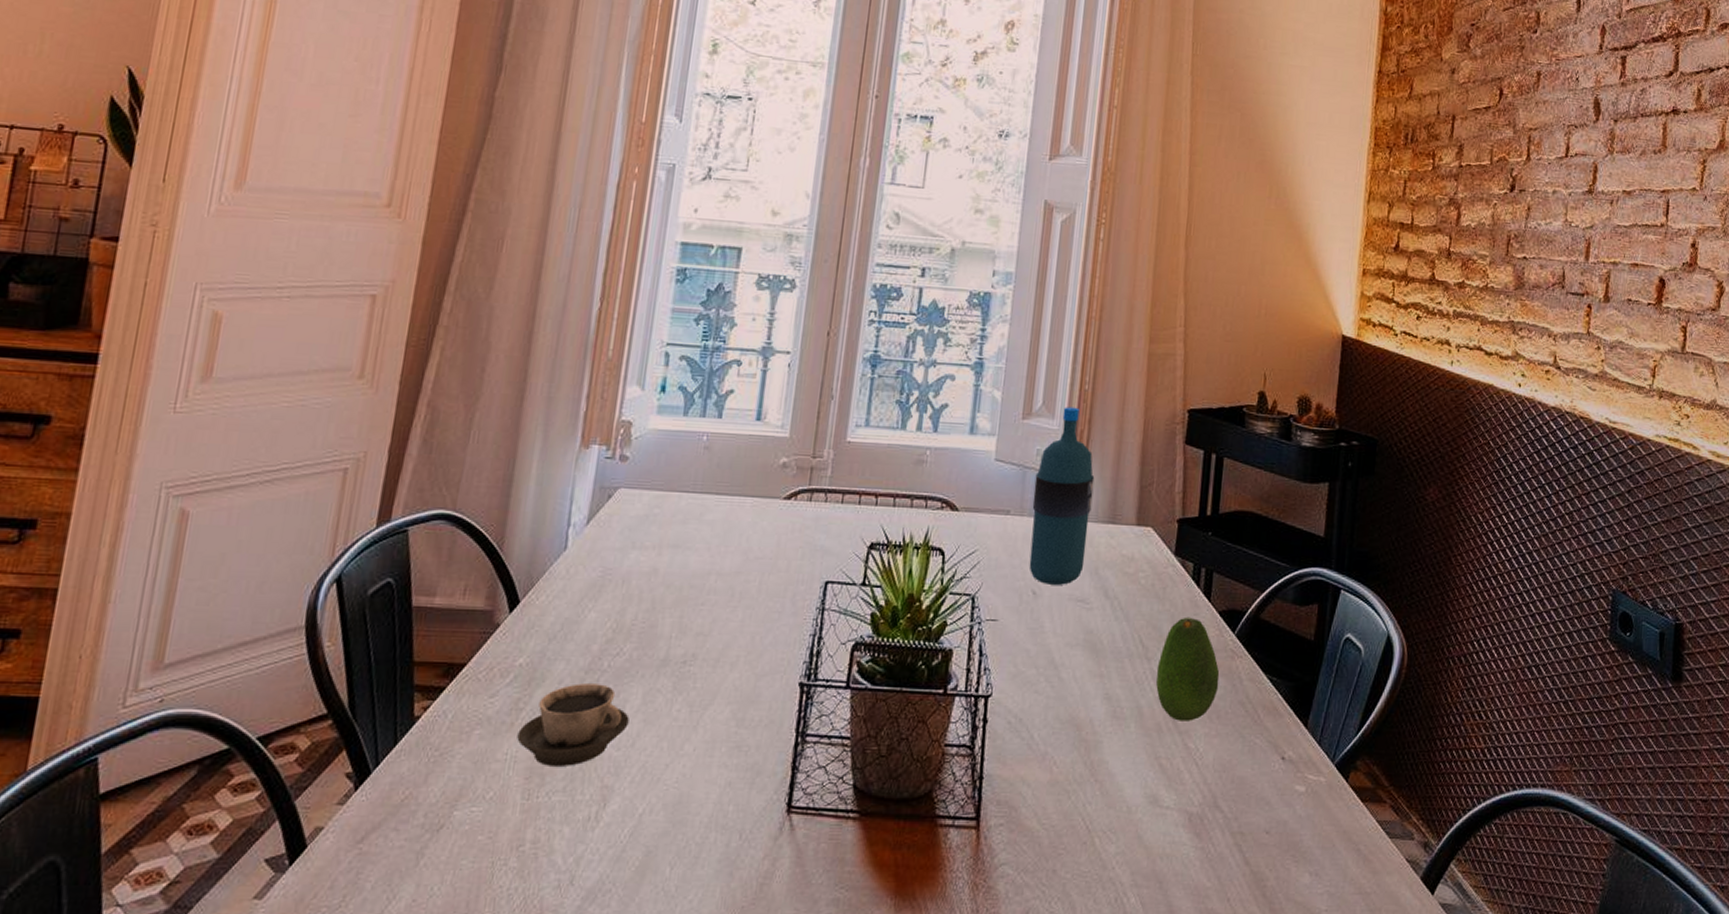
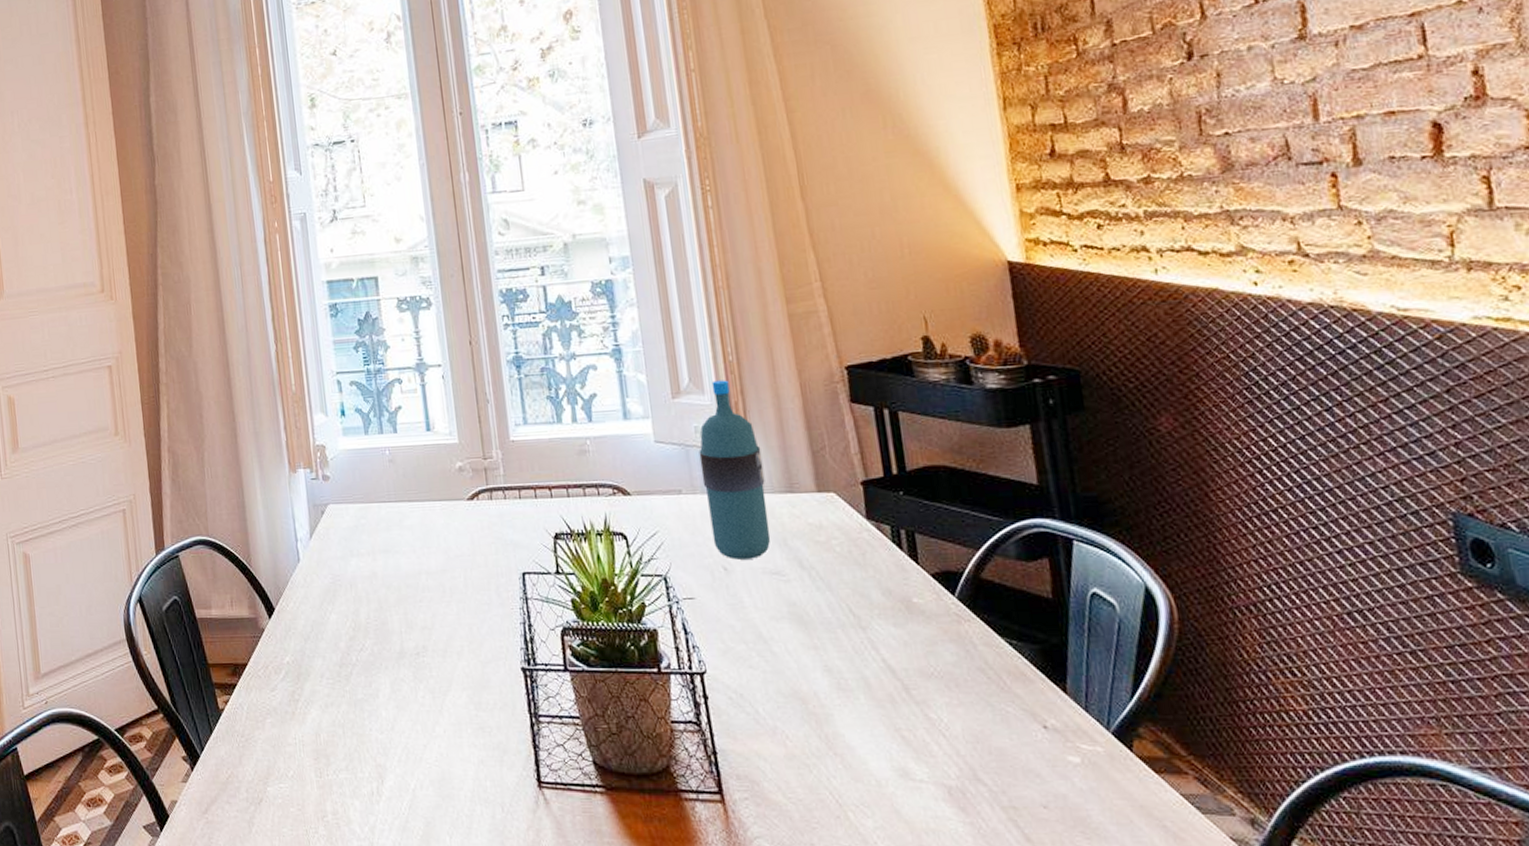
cup: present [517,683,630,766] -> none [299,676,385,748]
fruit: present [1156,617,1220,721] -> none [874,582,951,691]

